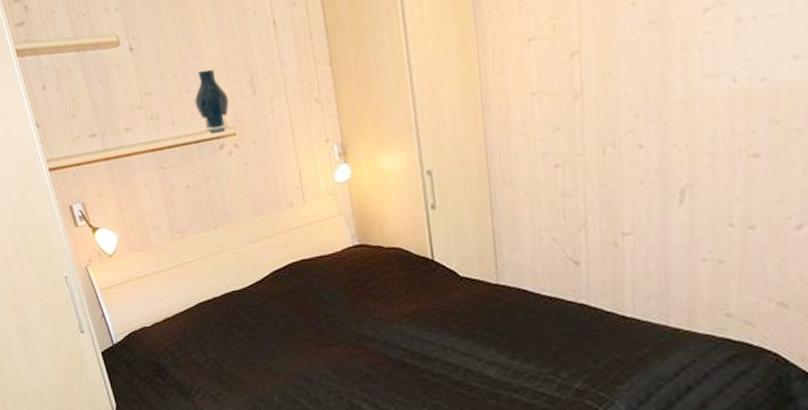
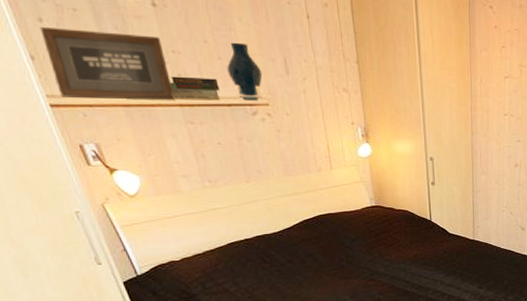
picture frame: none [44,82,148,160] -> present [40,27,175,100]
books: none [143,114,189,145] -> present [169,76,221,101]

